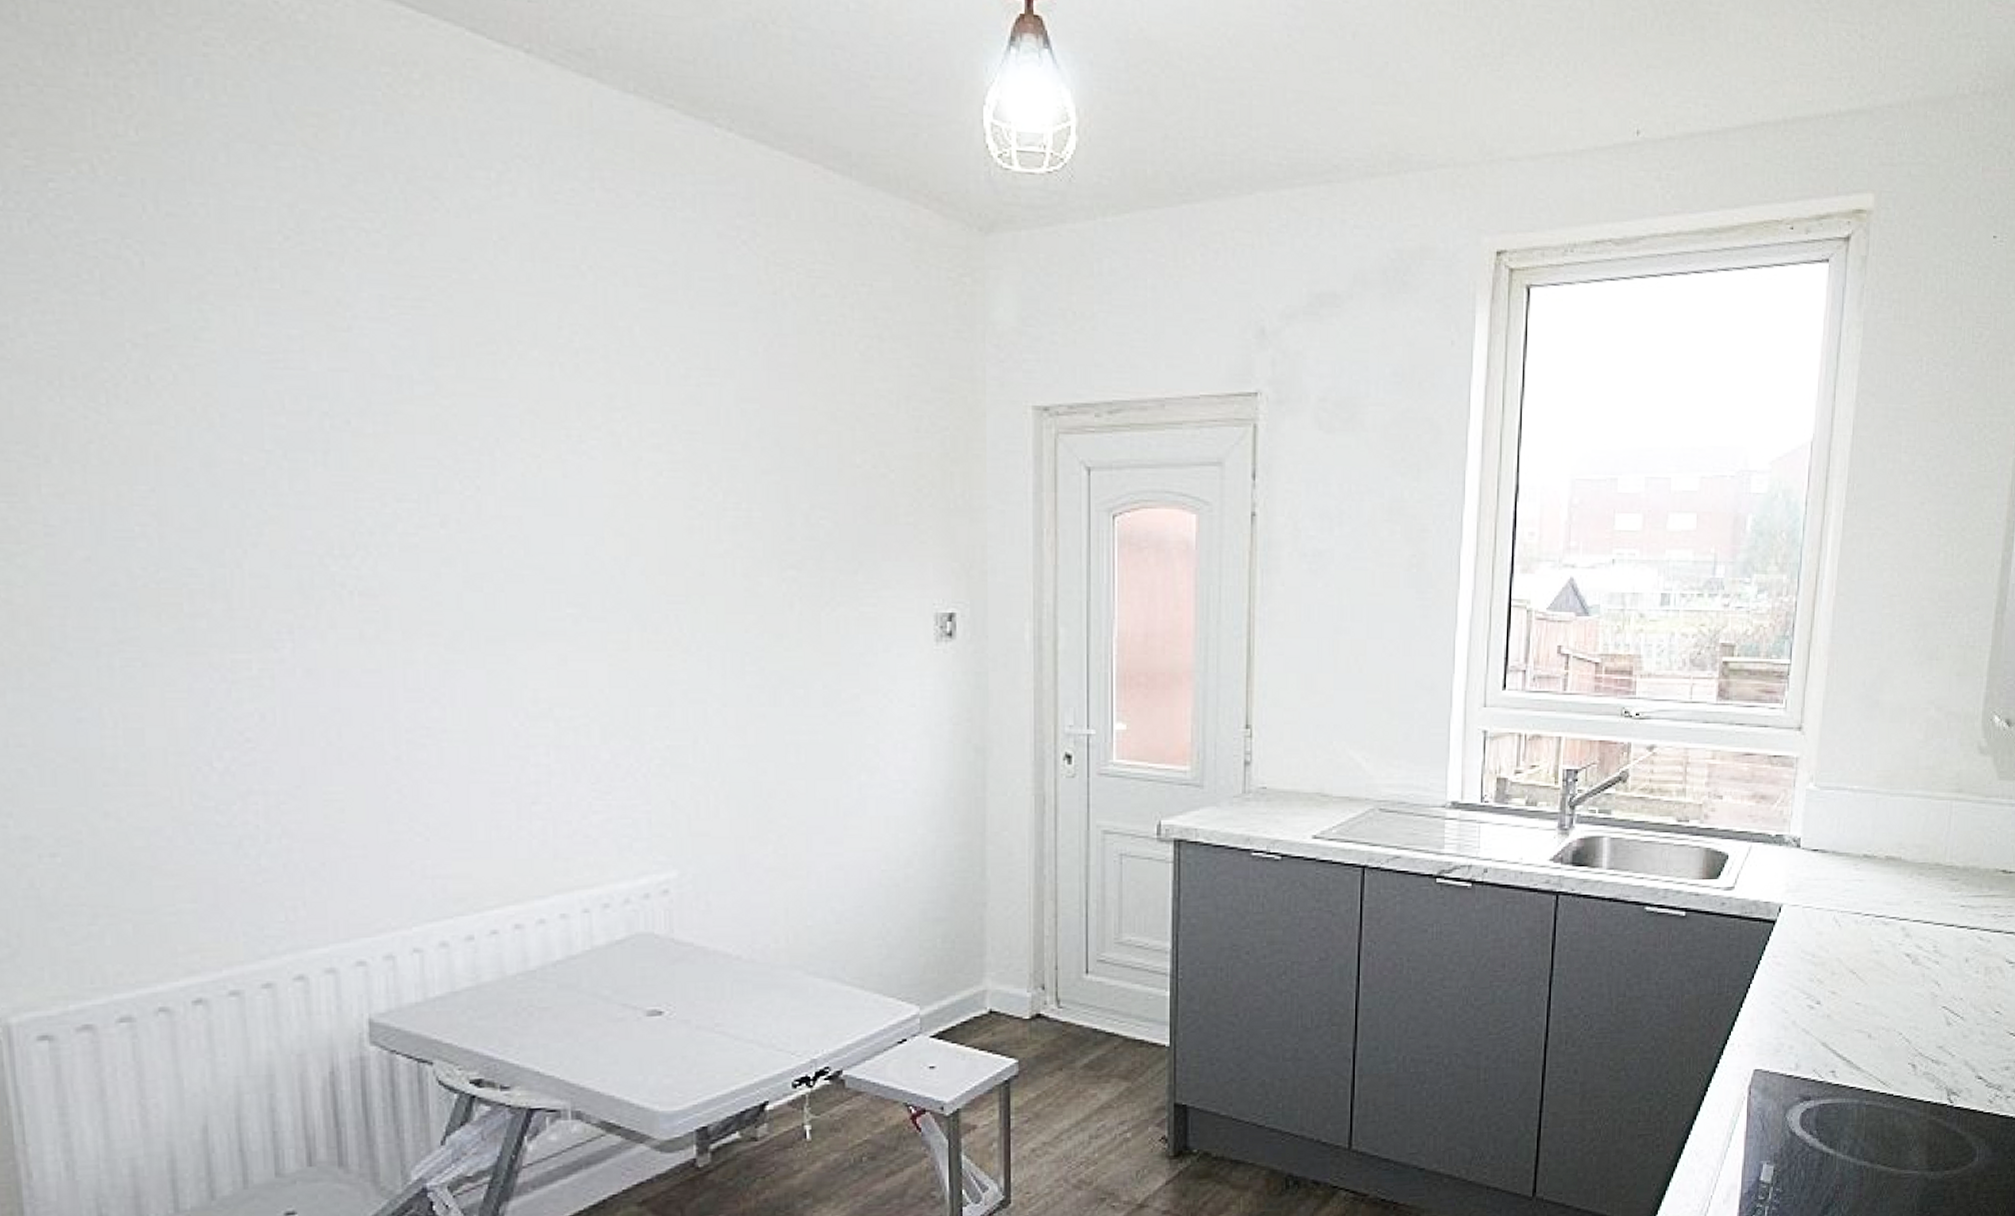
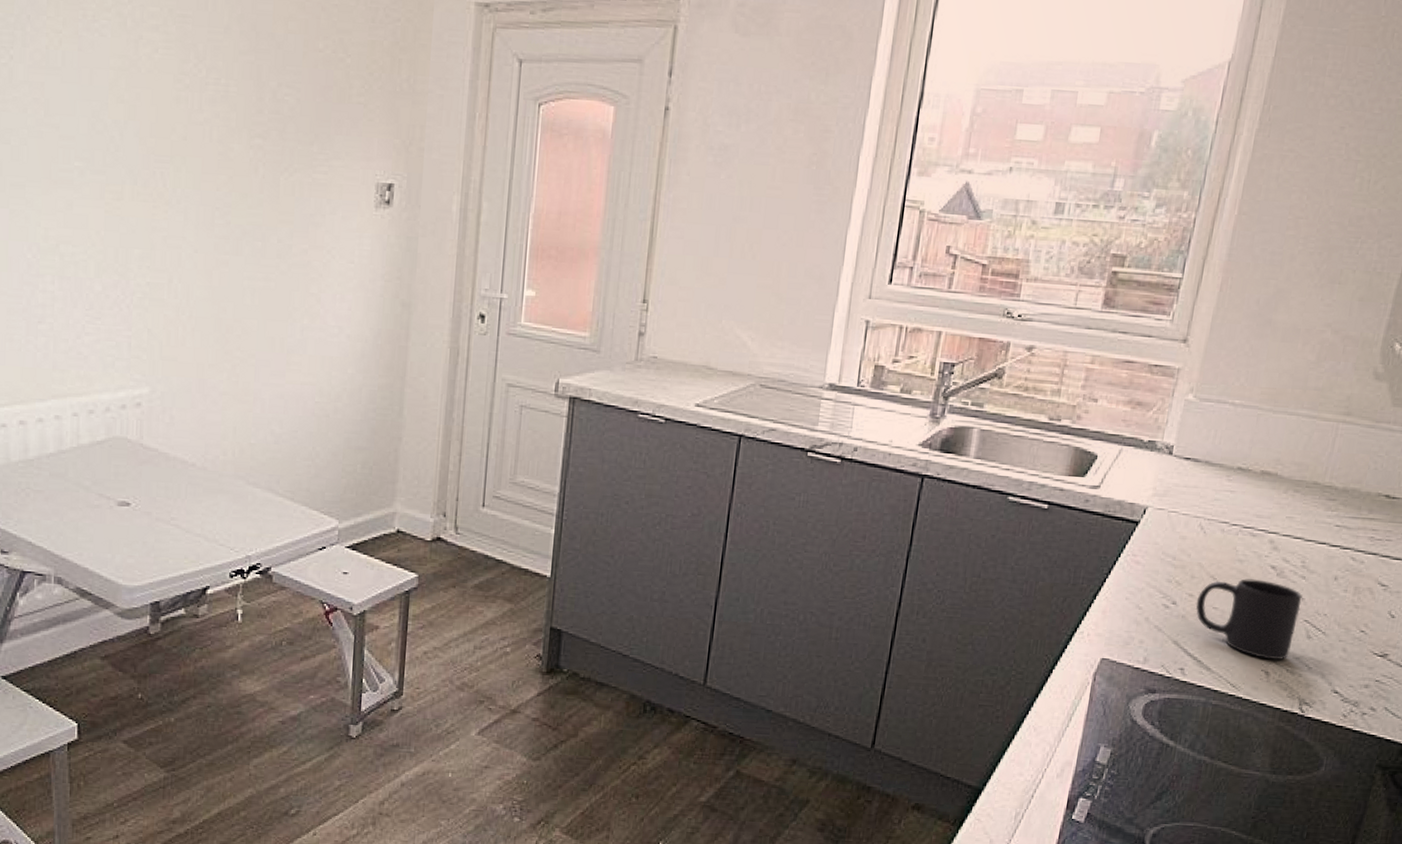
mug: none [1839,969,1938,1052] -> present [1195,579,1302,661]

